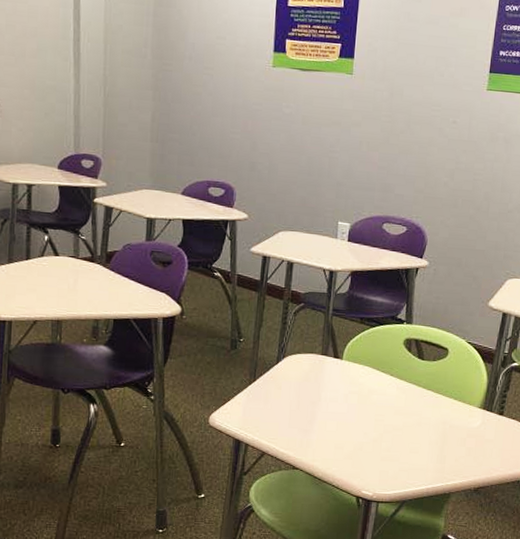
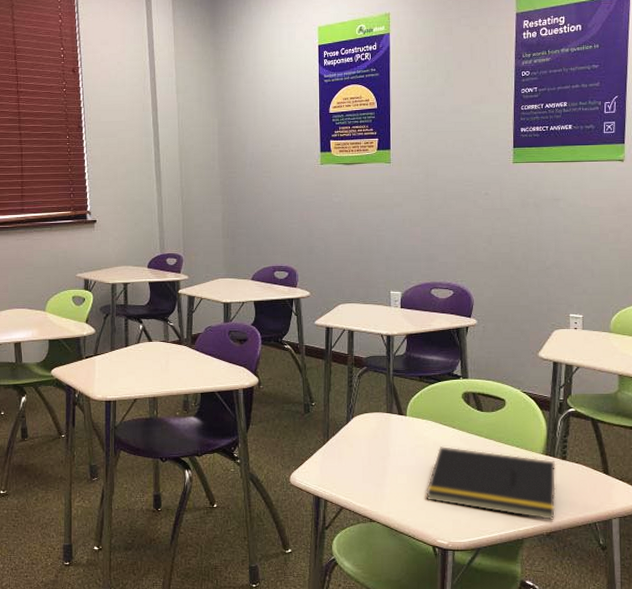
notepad: none [354,394,492,476] -> present [426,447,556,521]

